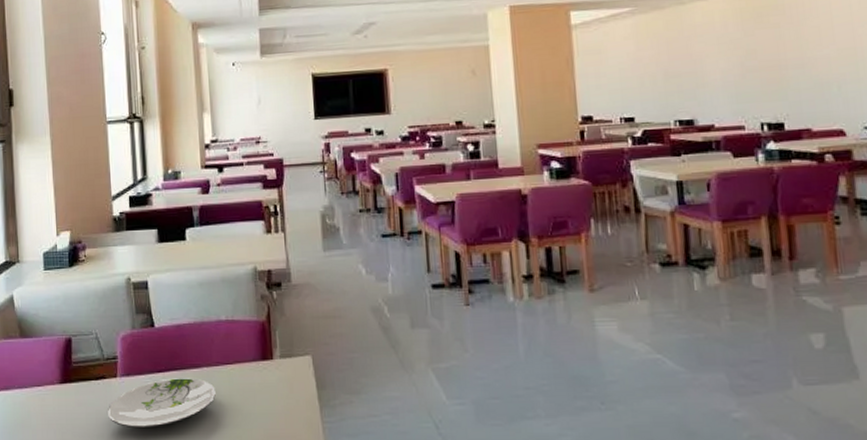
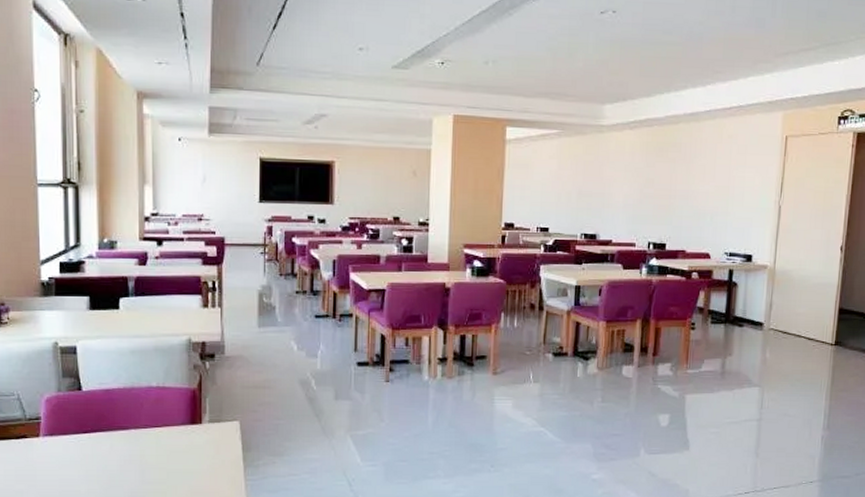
plate: present [108,378,216,427] -> none [28,439,142,484]

